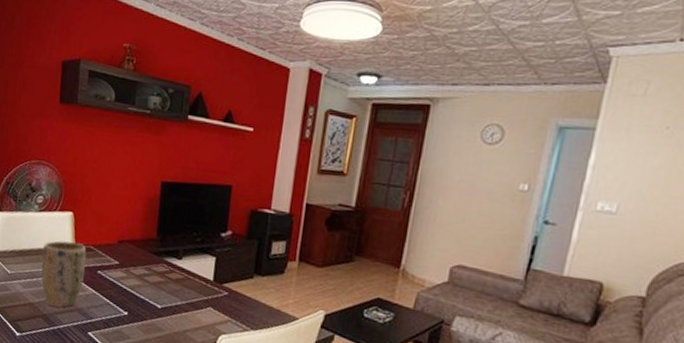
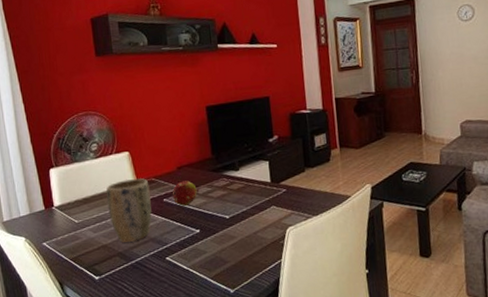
fruit: none [107,256,136,284] -> present [173,180,200,206]

